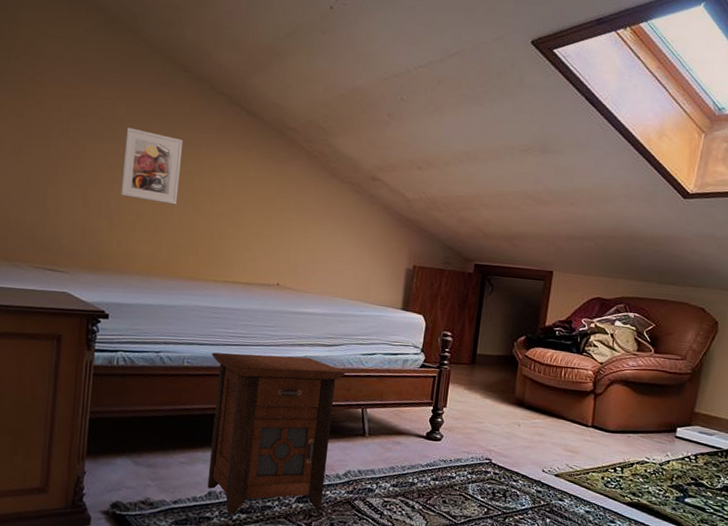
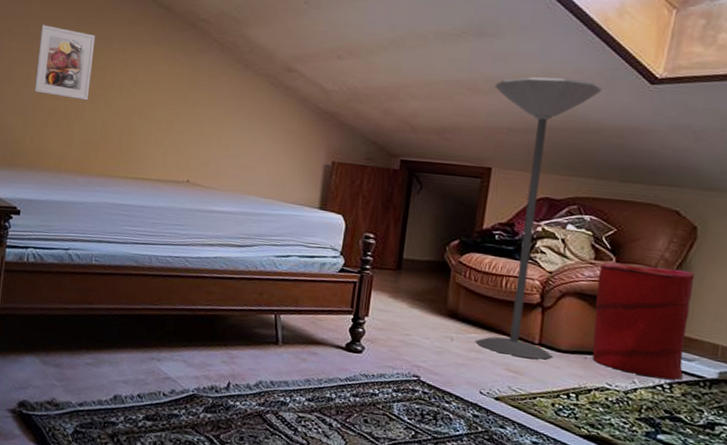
nightstand: present [207,352,346,515] -> none [113,251,258,421]
floor lamp: none [539,190,645,440] -> present [475,77,603,360]
laundry hamper: none [634,353,716,452] -> present [592,262,695,380]

